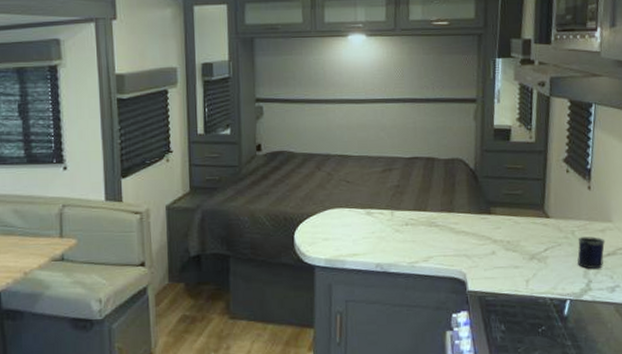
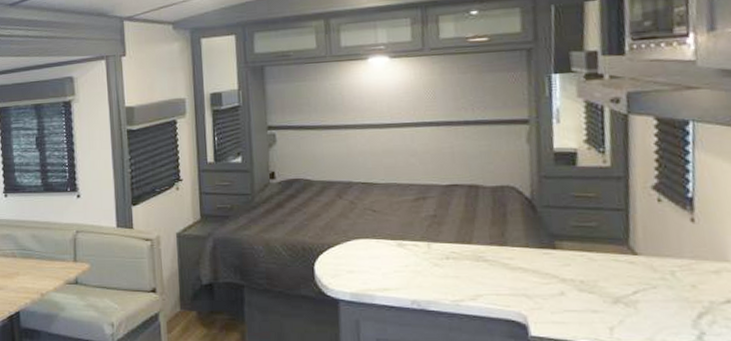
mug: present [577,236,606,269] -> none [680,279,722,319]

